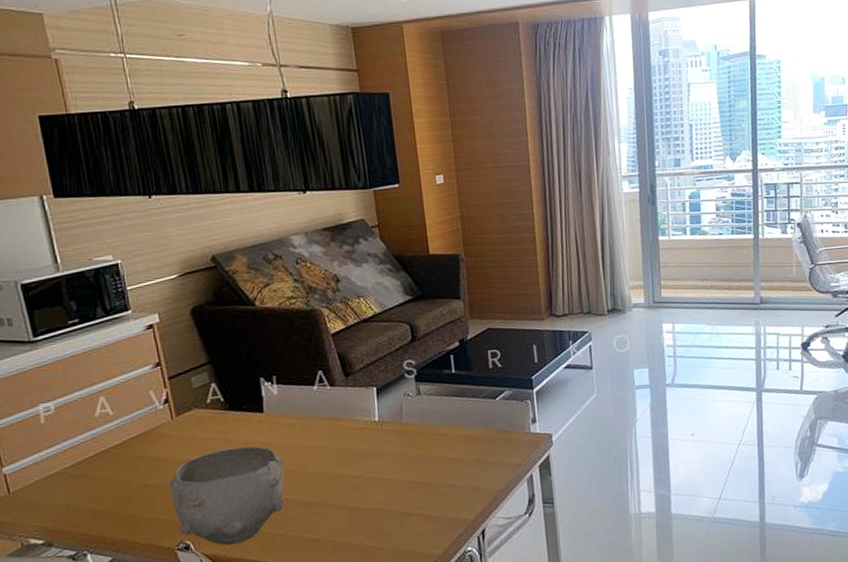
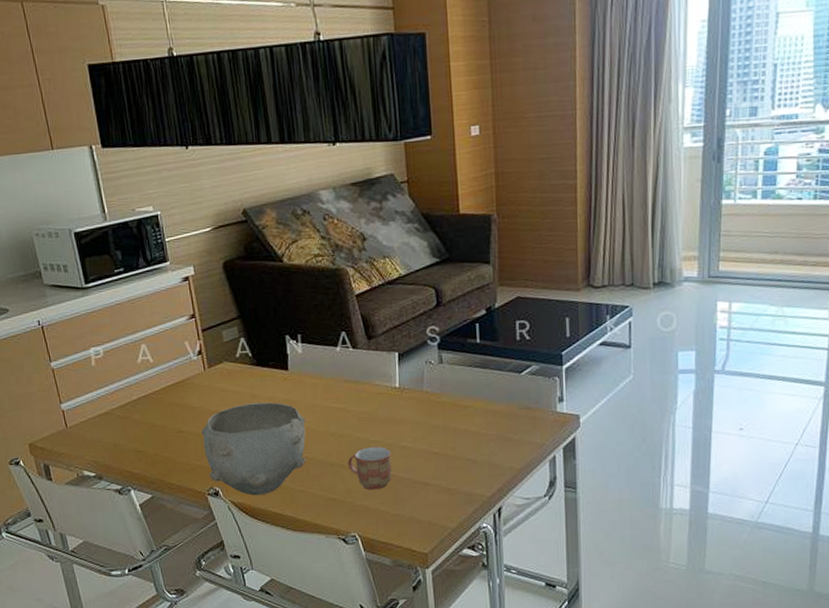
mug: none [329,481,375,526] -> present [348,446,392,490]

